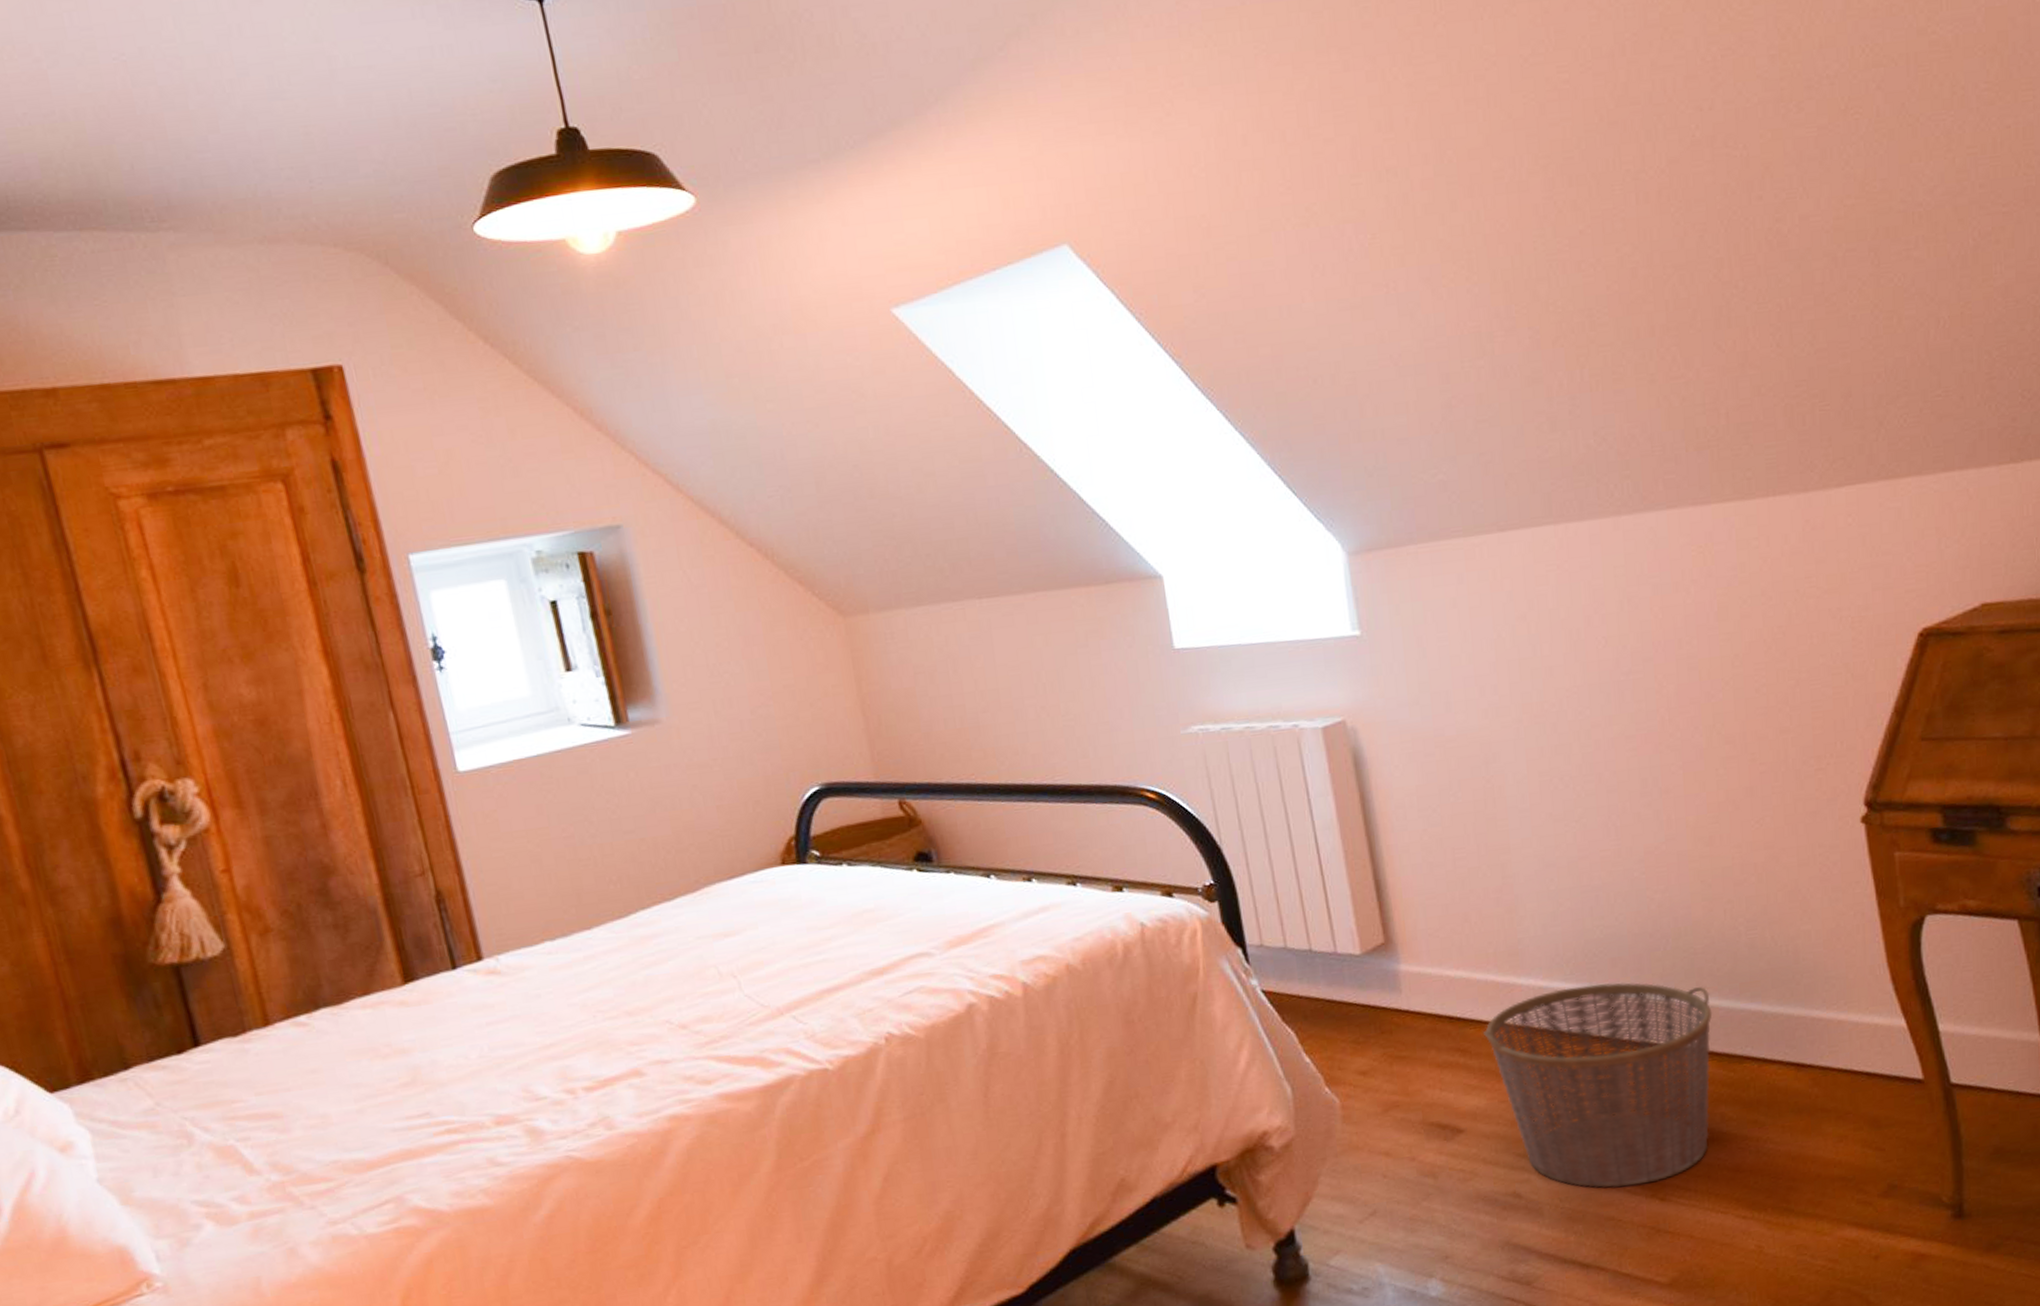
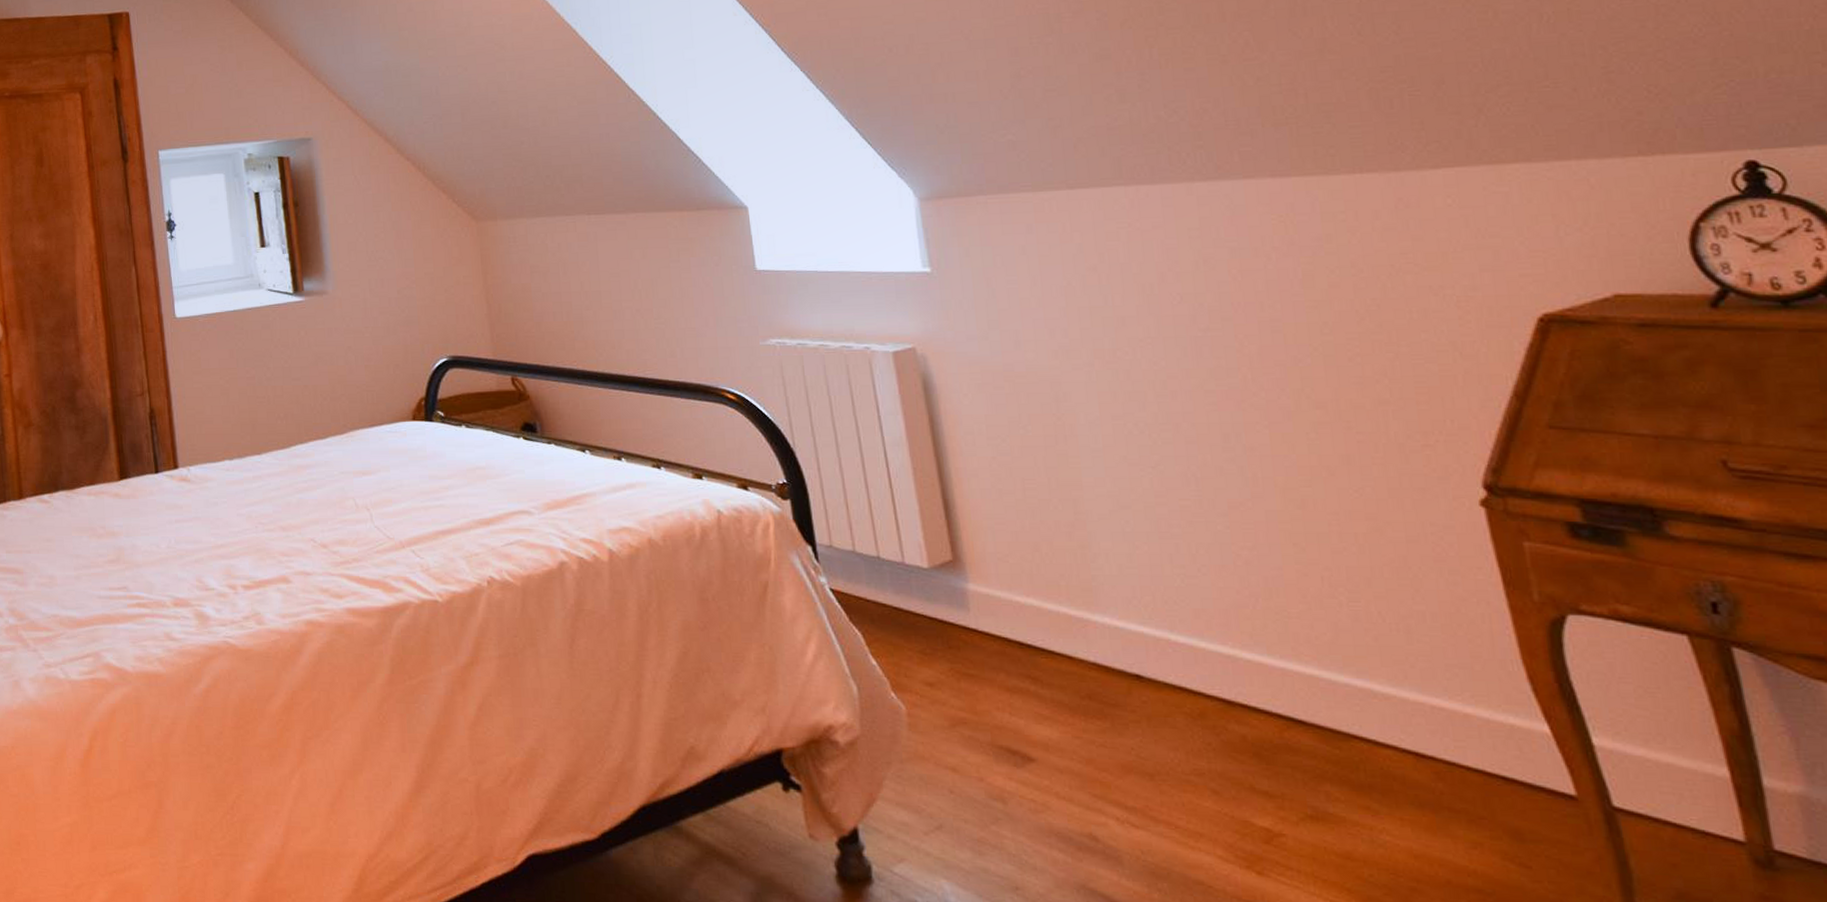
basket: present [1482,982,1713,1188] -> none [1054,632,1313,853]

